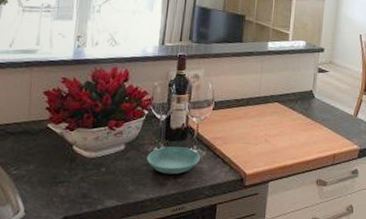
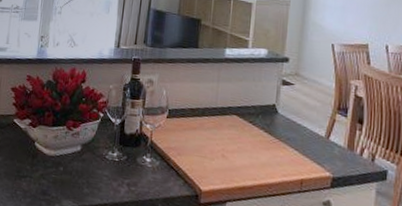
saucer: present [146,147,201,175] -> none [101,152,155,182]

